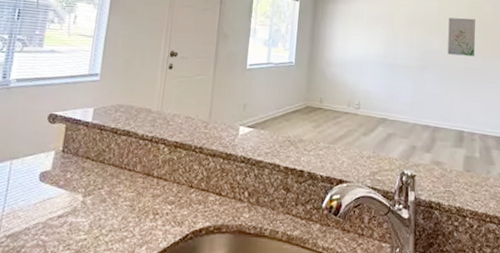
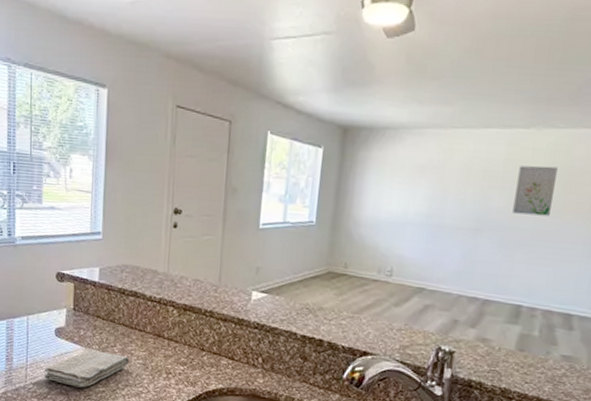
washcloth: none [21,194,117,237] -> present [44,350,130,388]

